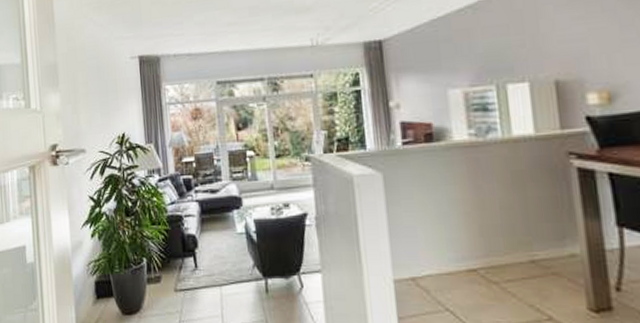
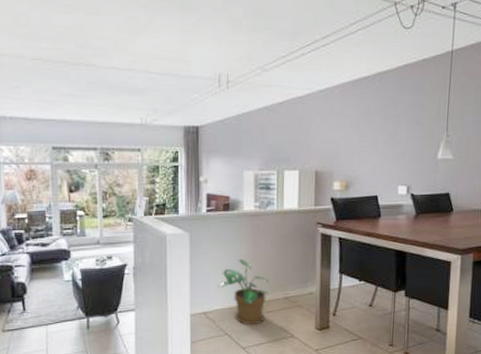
potted plant: none [428,205,506,299] -> present [218,258,270,325]

